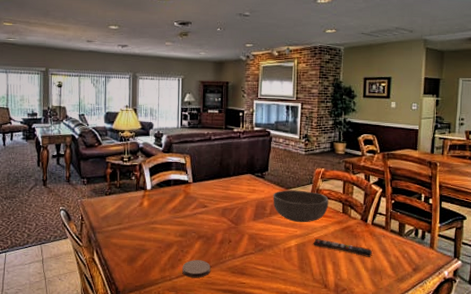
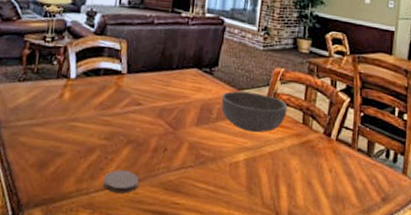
remote control: present [313,239,372,258] -> none [265,154,335,182]

